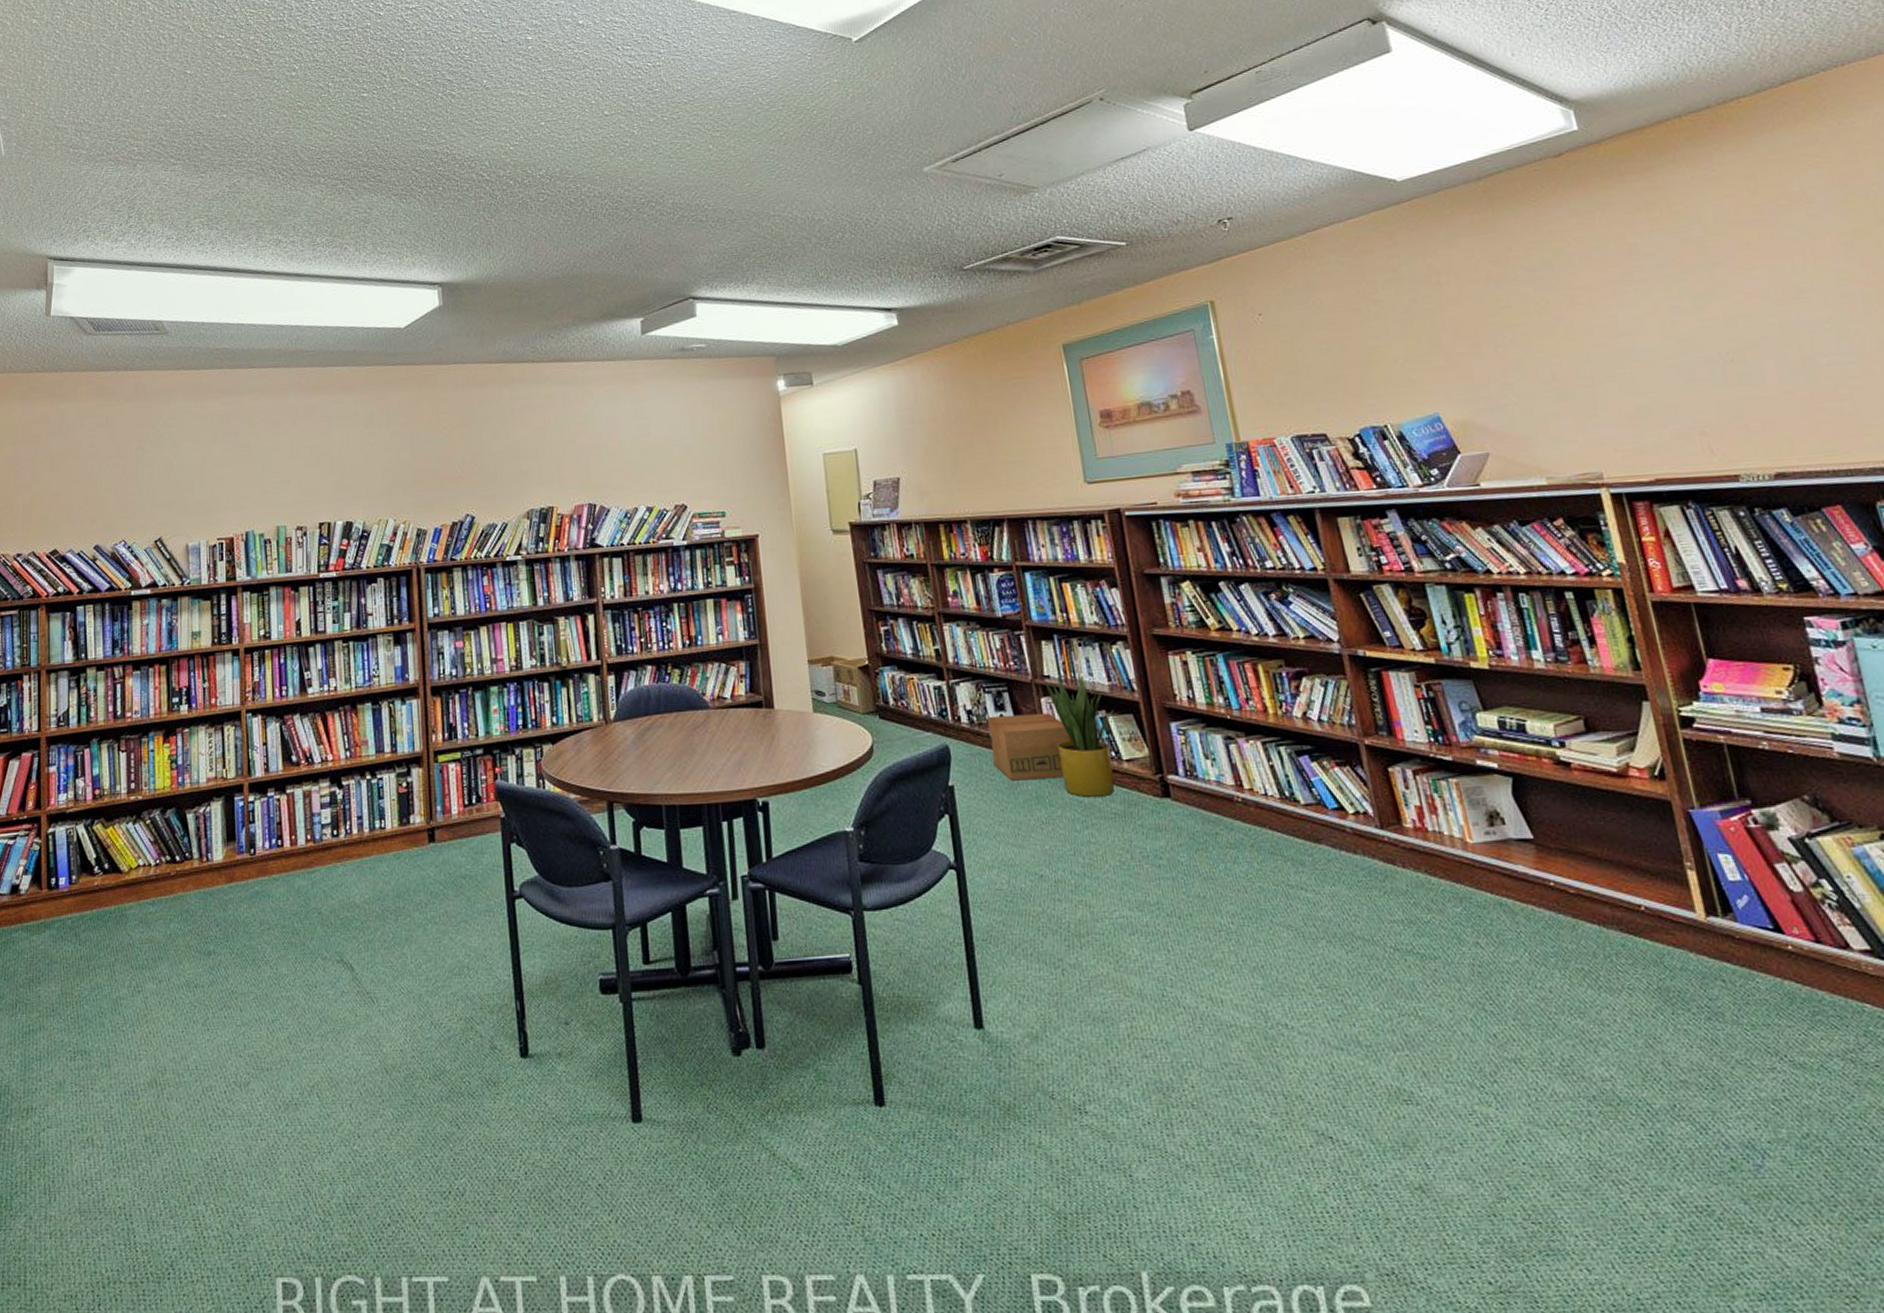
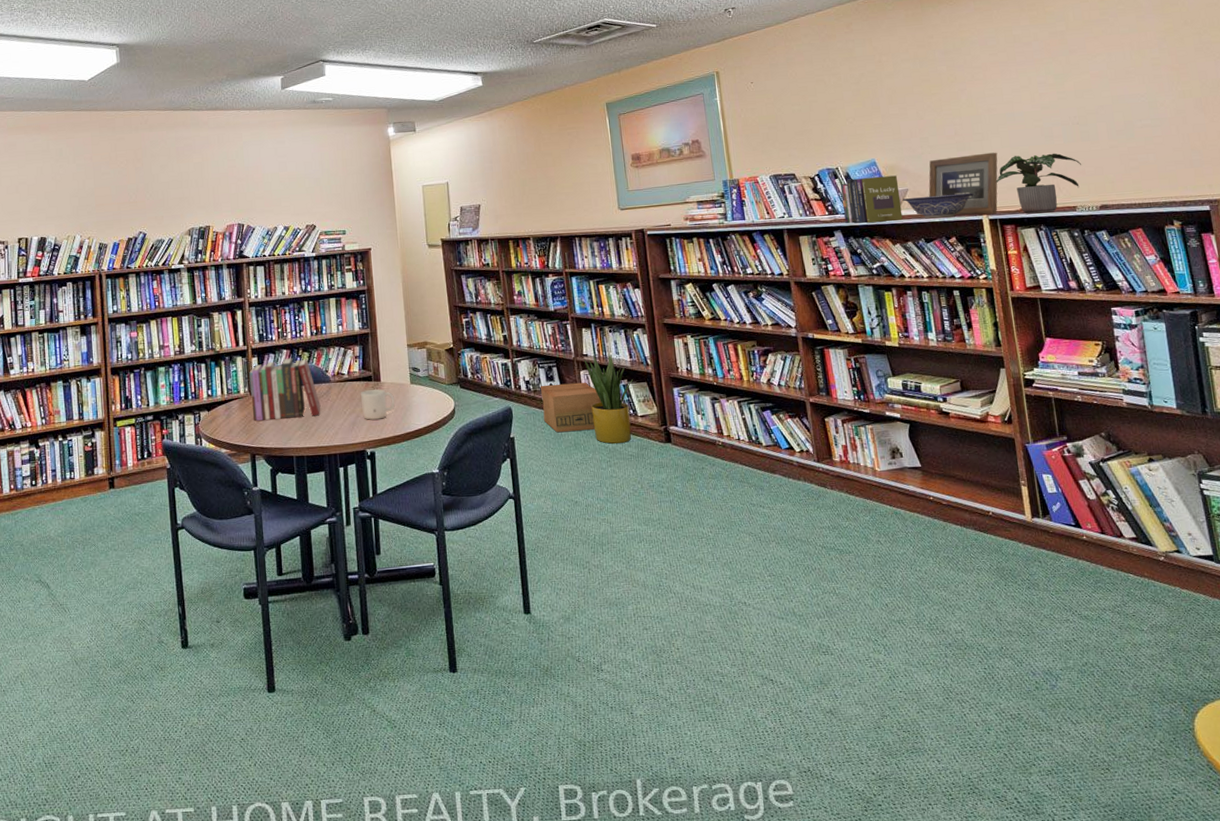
books: none [604,676,697,759] -> present [249,358,321,422]
mug: none [747,719,793,759] -> present [360,389,395,420]
books: none [1391,435,1484,501] -> present [840,175,903,224]
decorative bowl: none [1482,458,1585,495] -> present [903,193,974,220]
picture frame: none [1517,402,1622,490] -> present [928,152,998,216]
potted plant: none [1616,402,1742,487] -> present [996,153,1081,214]

